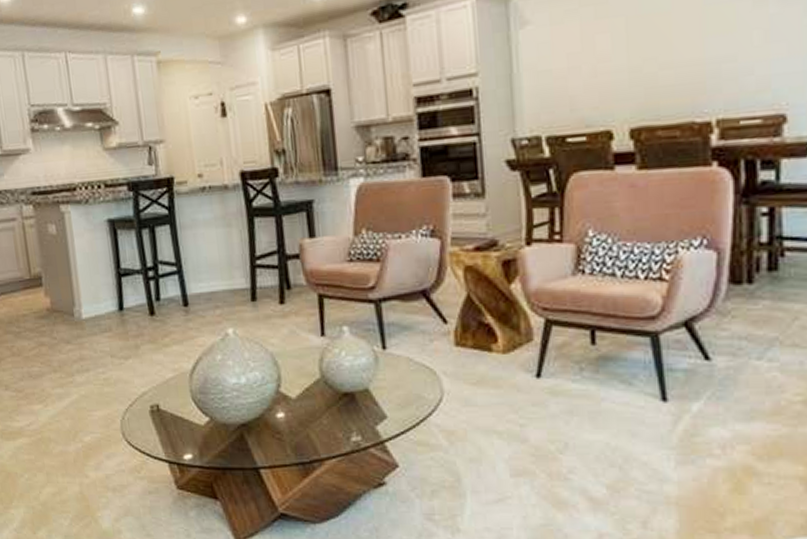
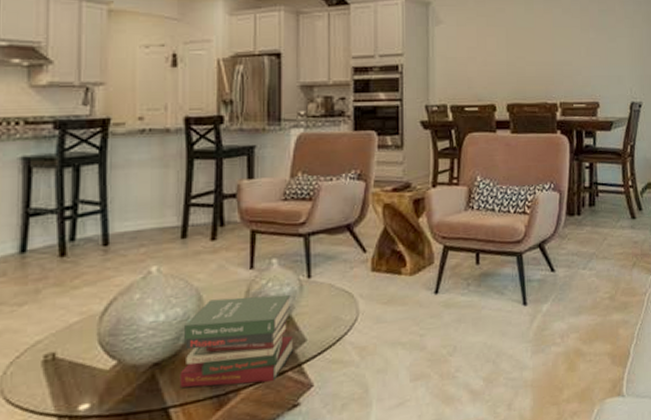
books: none [263,365,375,457] -> present [179,294,294,388]

